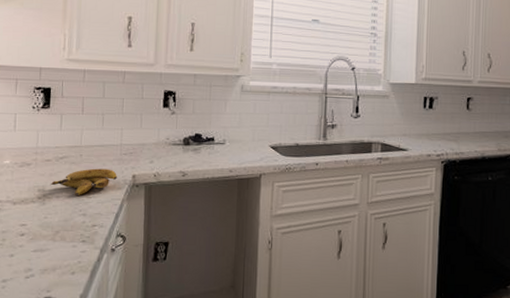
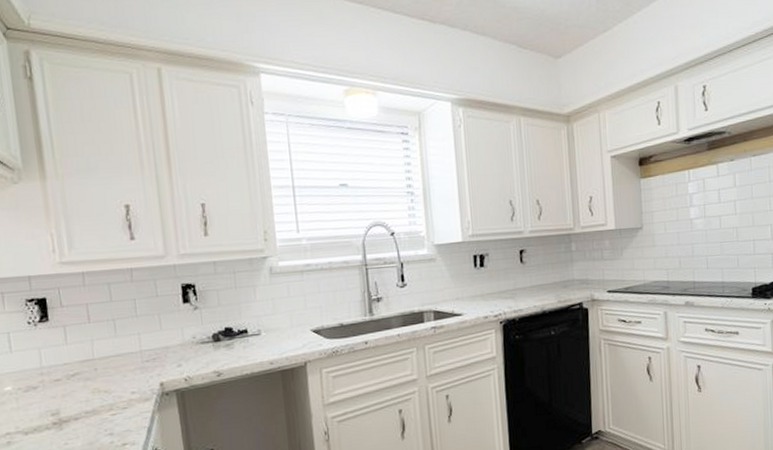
banana: present [50,168,117,197] -> none [64,380,142,416]

